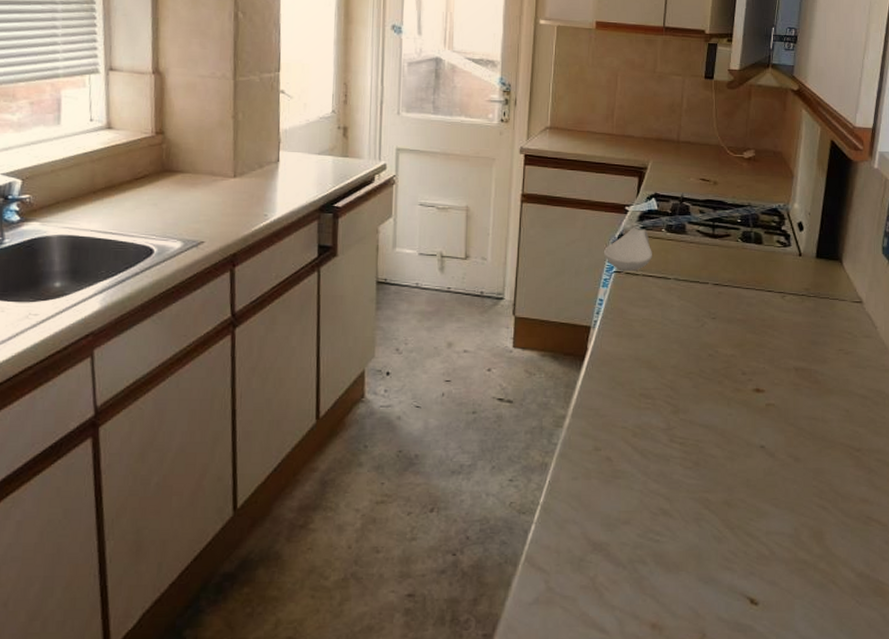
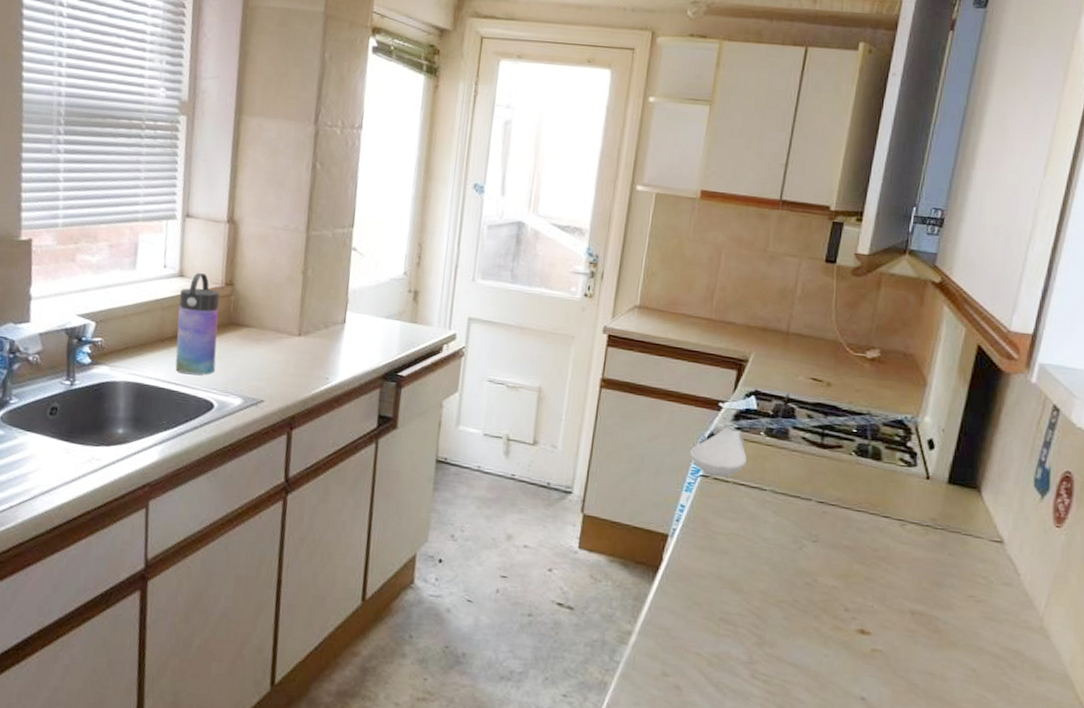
water bottle: none [108,124,152,223] -> present [175,273,220,376]

